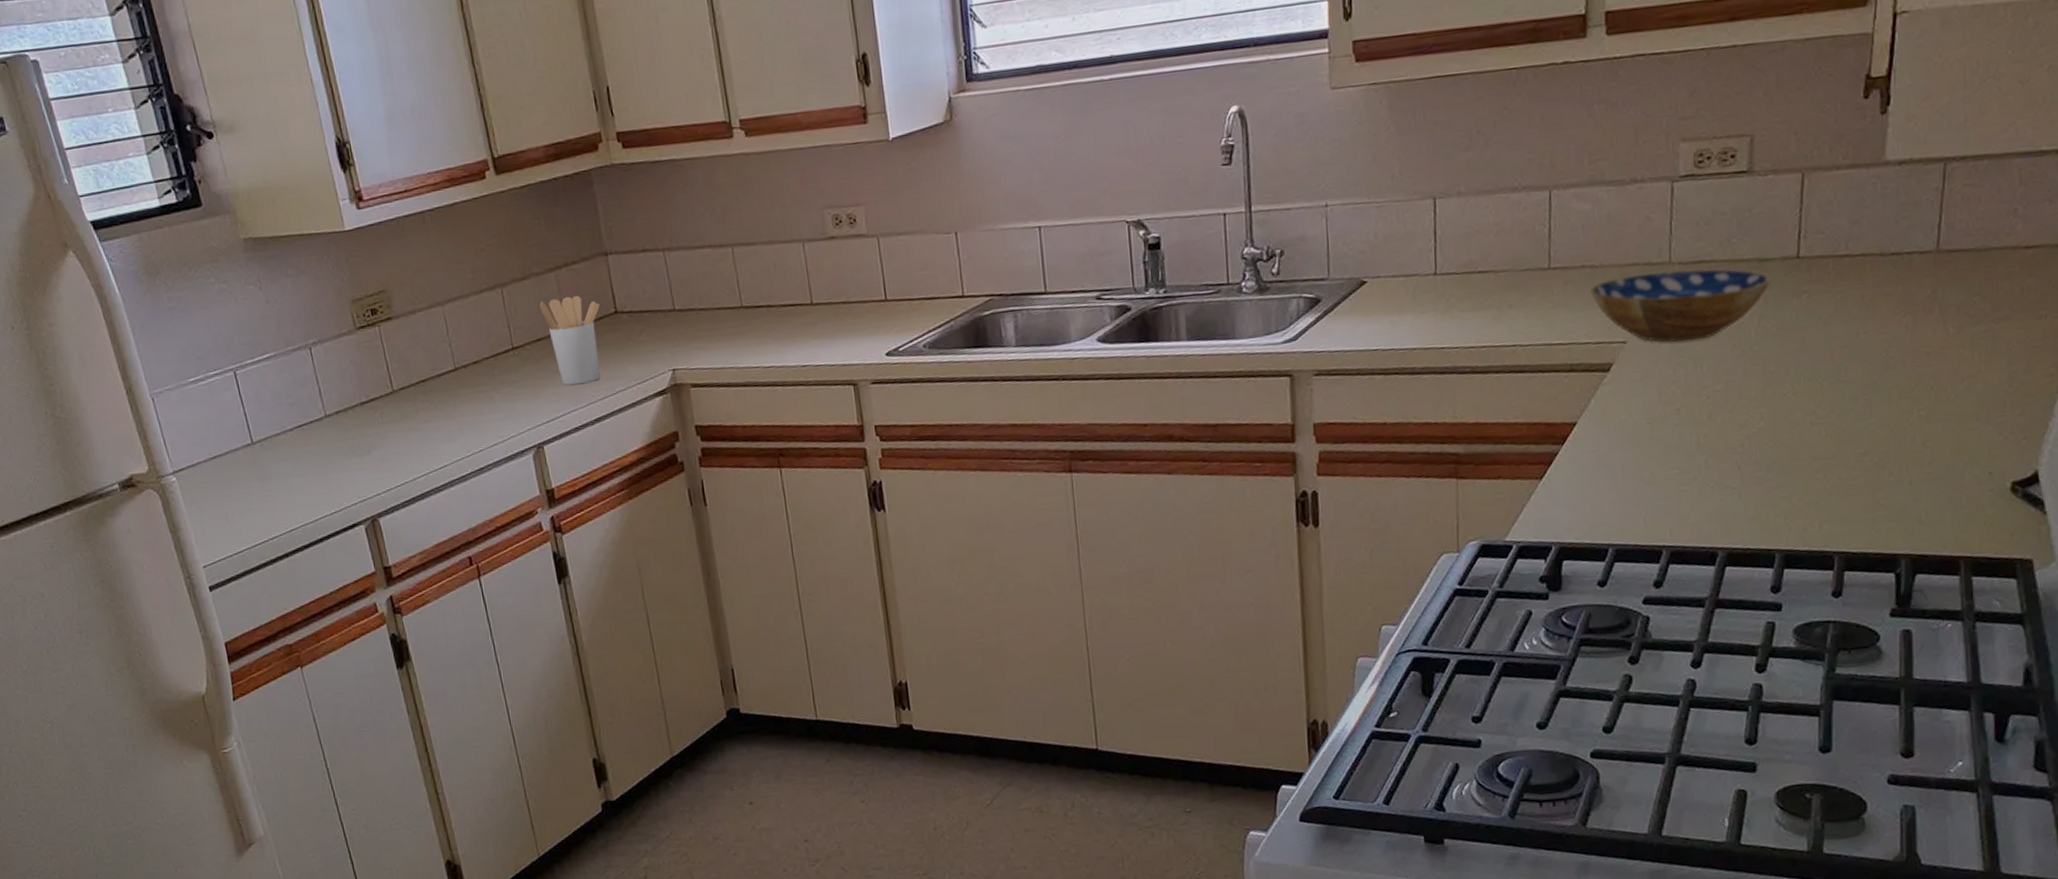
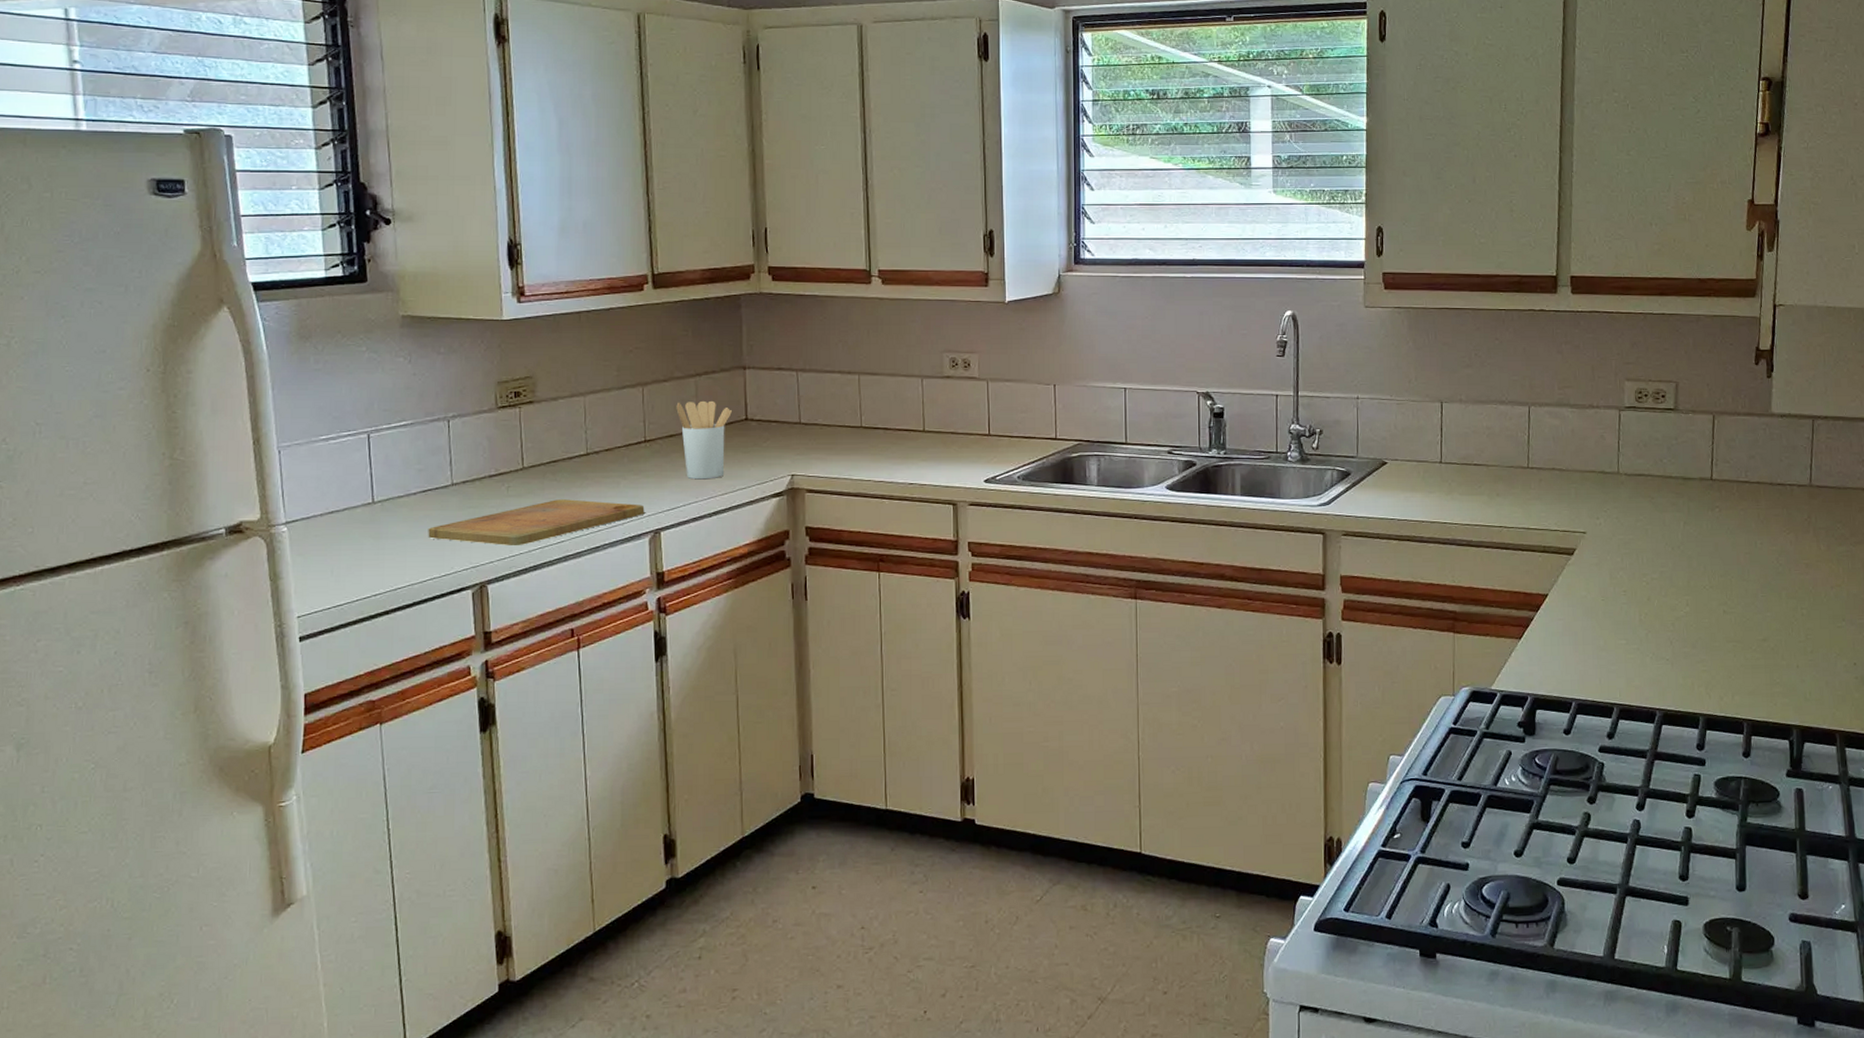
cutting board: none [310,418,524,476] -> present [428,499,645,547]
bowl: present [1590,268,1772,343] -> none [1559,479,1693,537]

